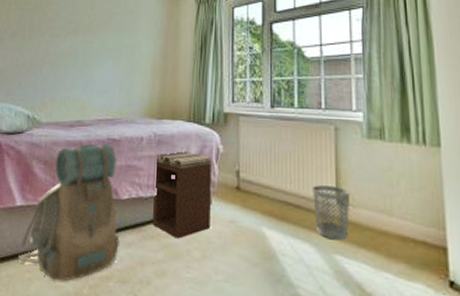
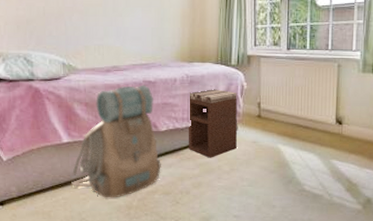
wastebasket: present [313,185,351,241] -> none [318,110,347,150]

